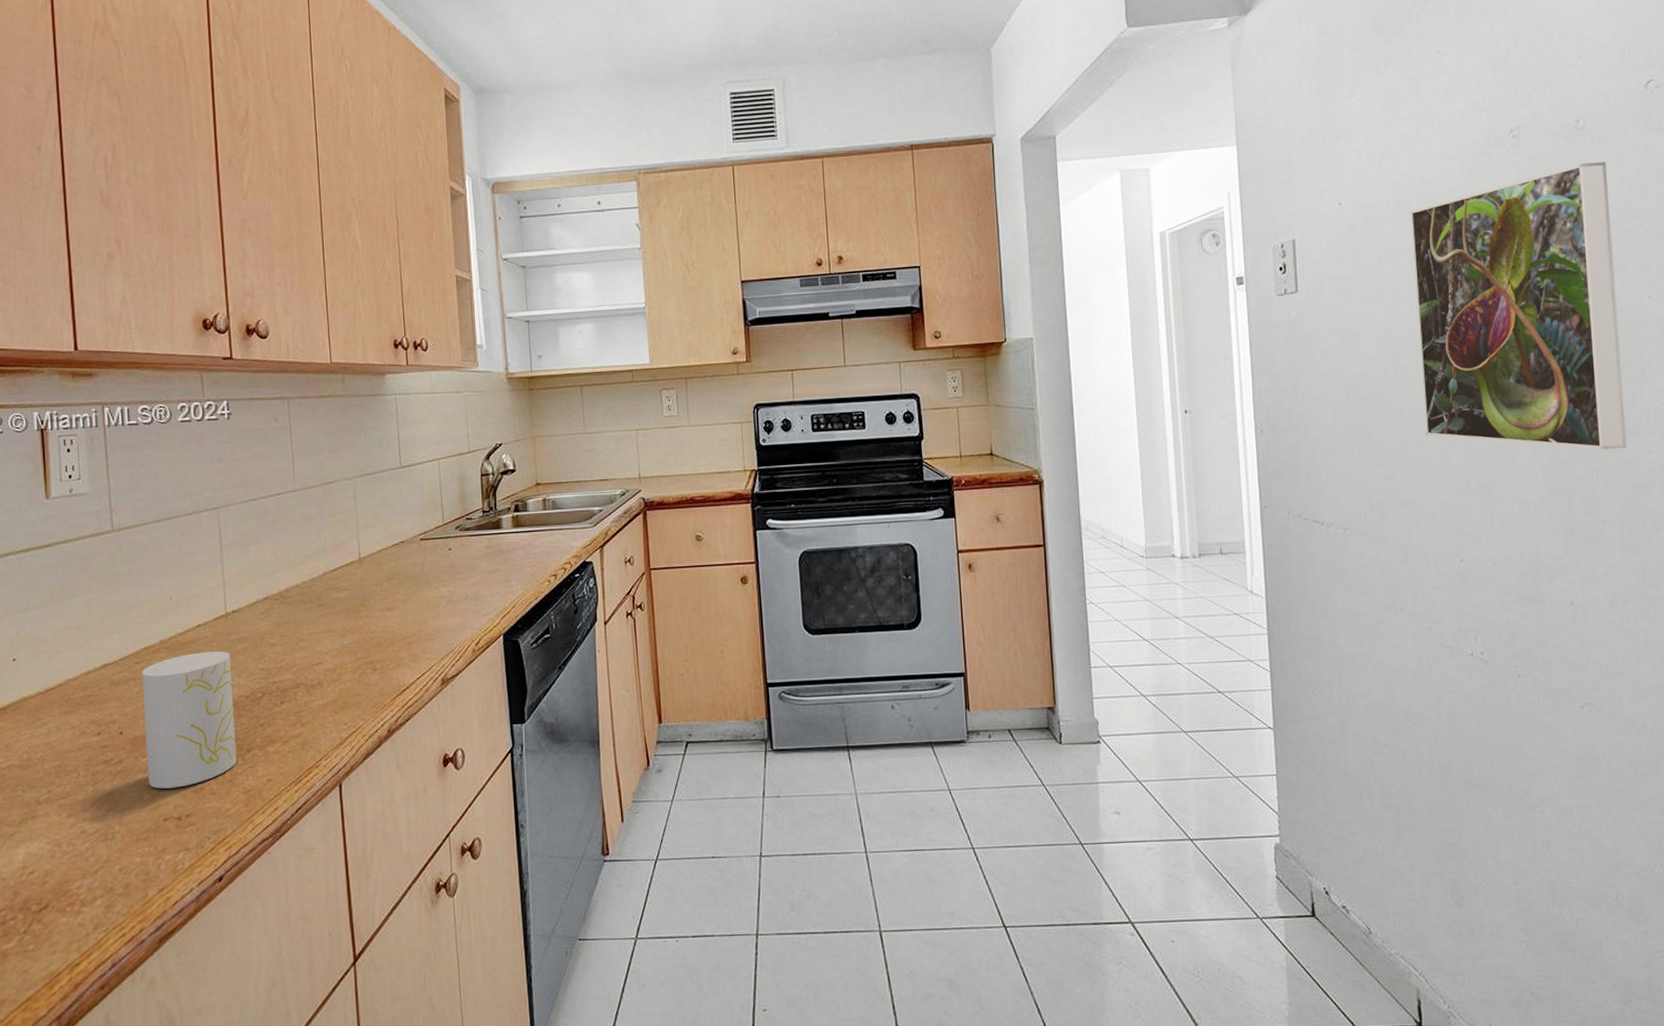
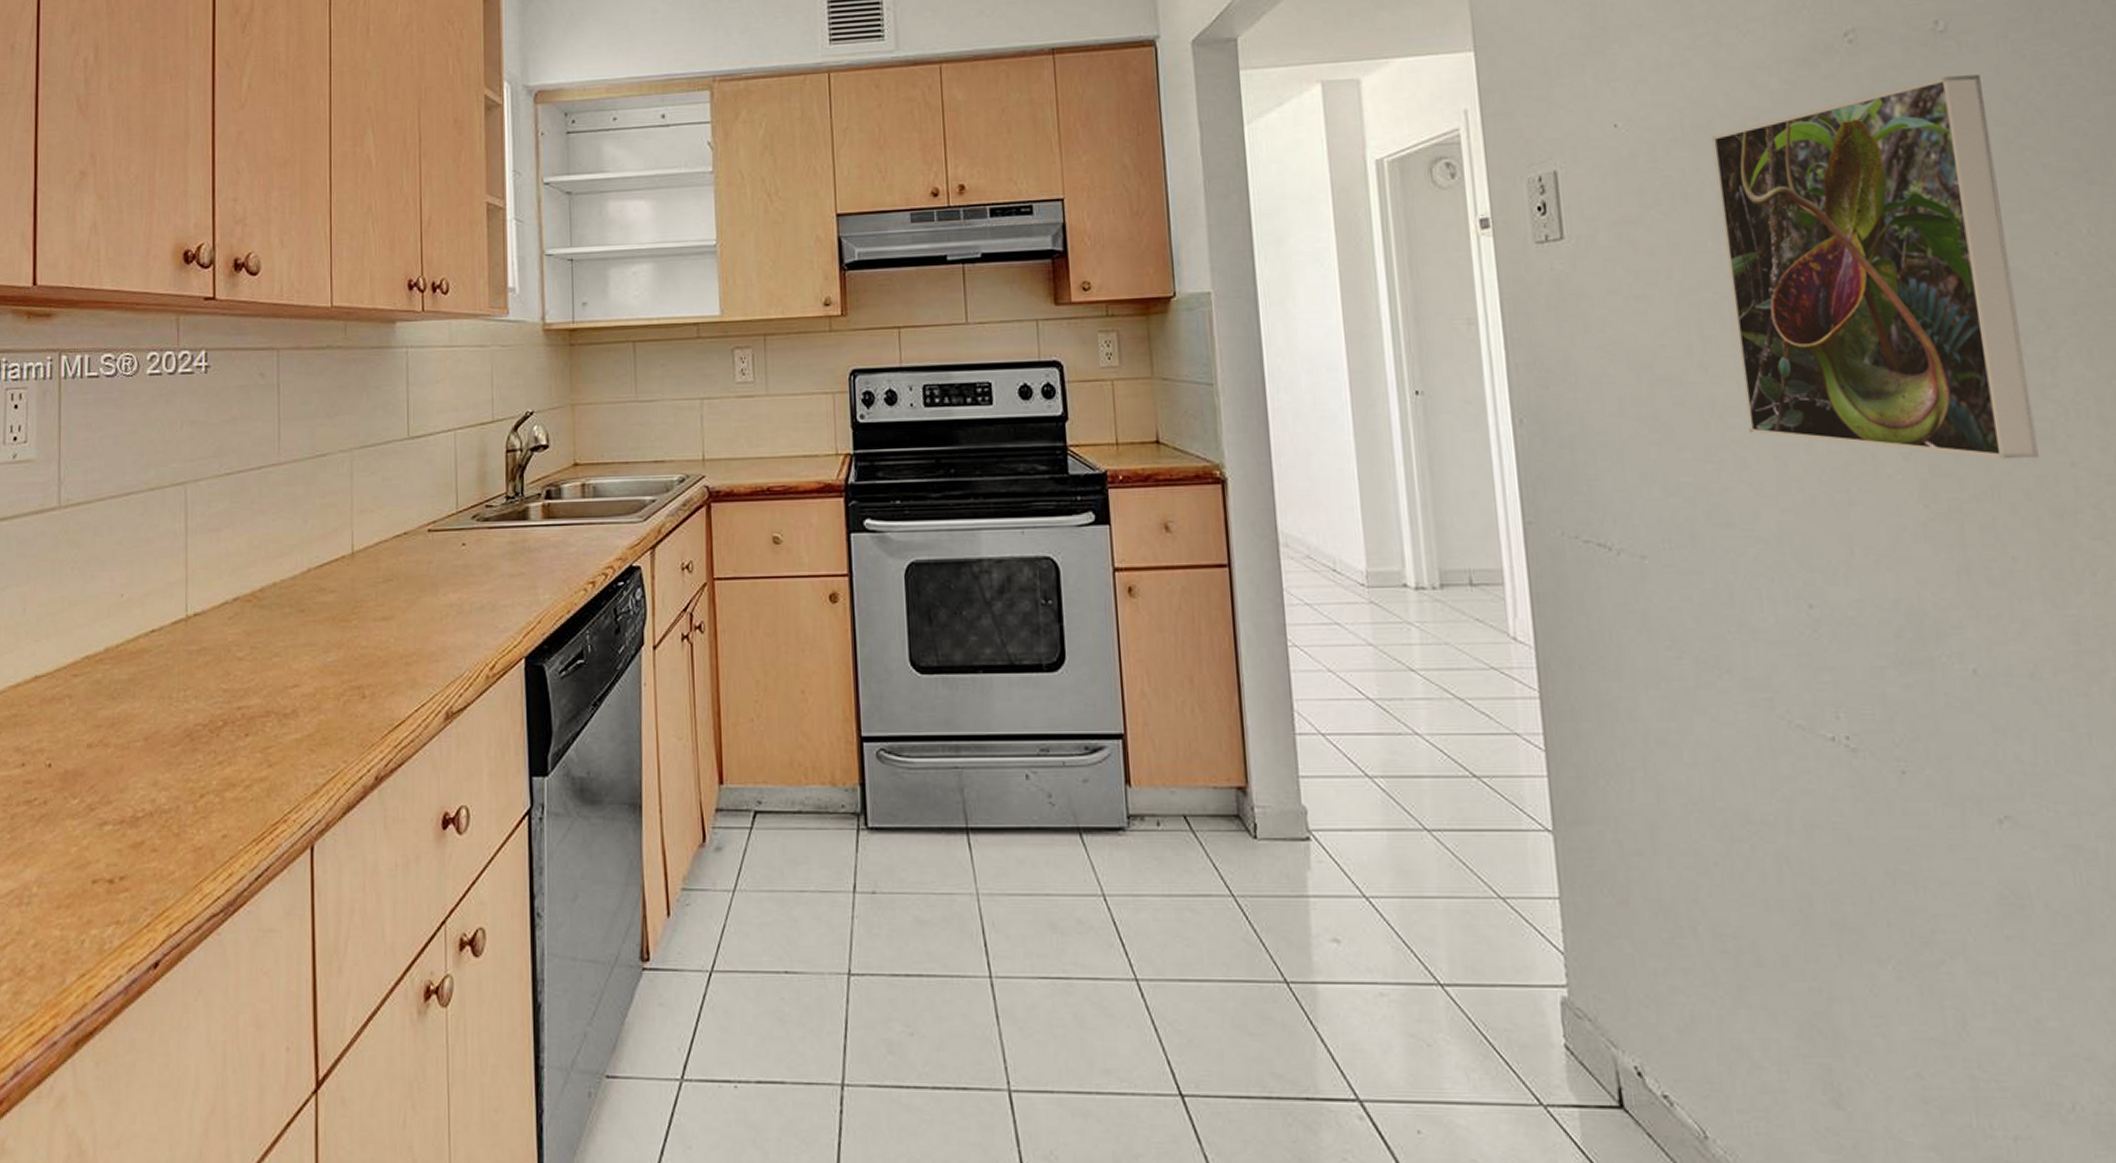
cup: present [141,651,237,789] -> none [77,665,189,841]

